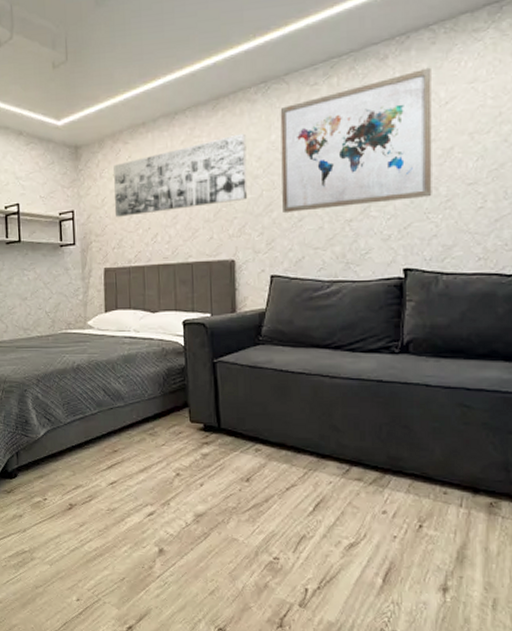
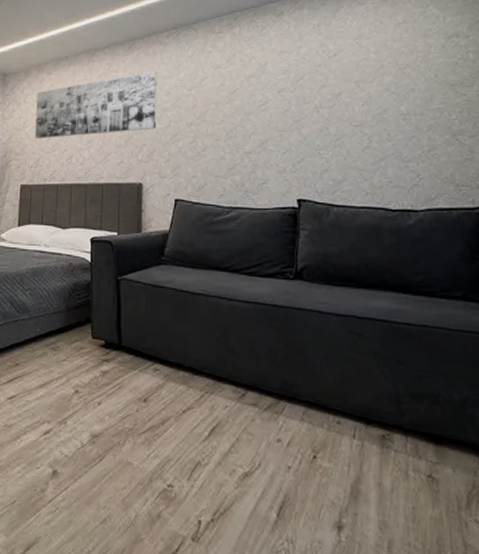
wall art: present [280,67,432,212] -> none [188,24,323,142]

